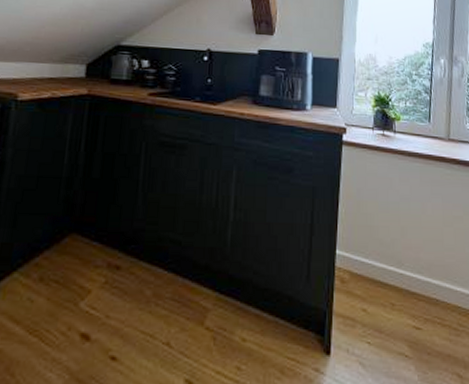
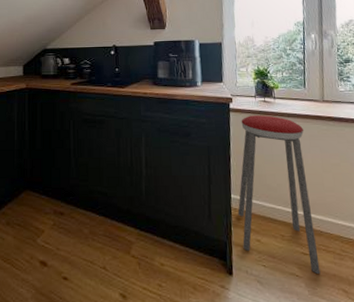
music stool: none [342,151,433,354] -> present [237,115,321,274]

